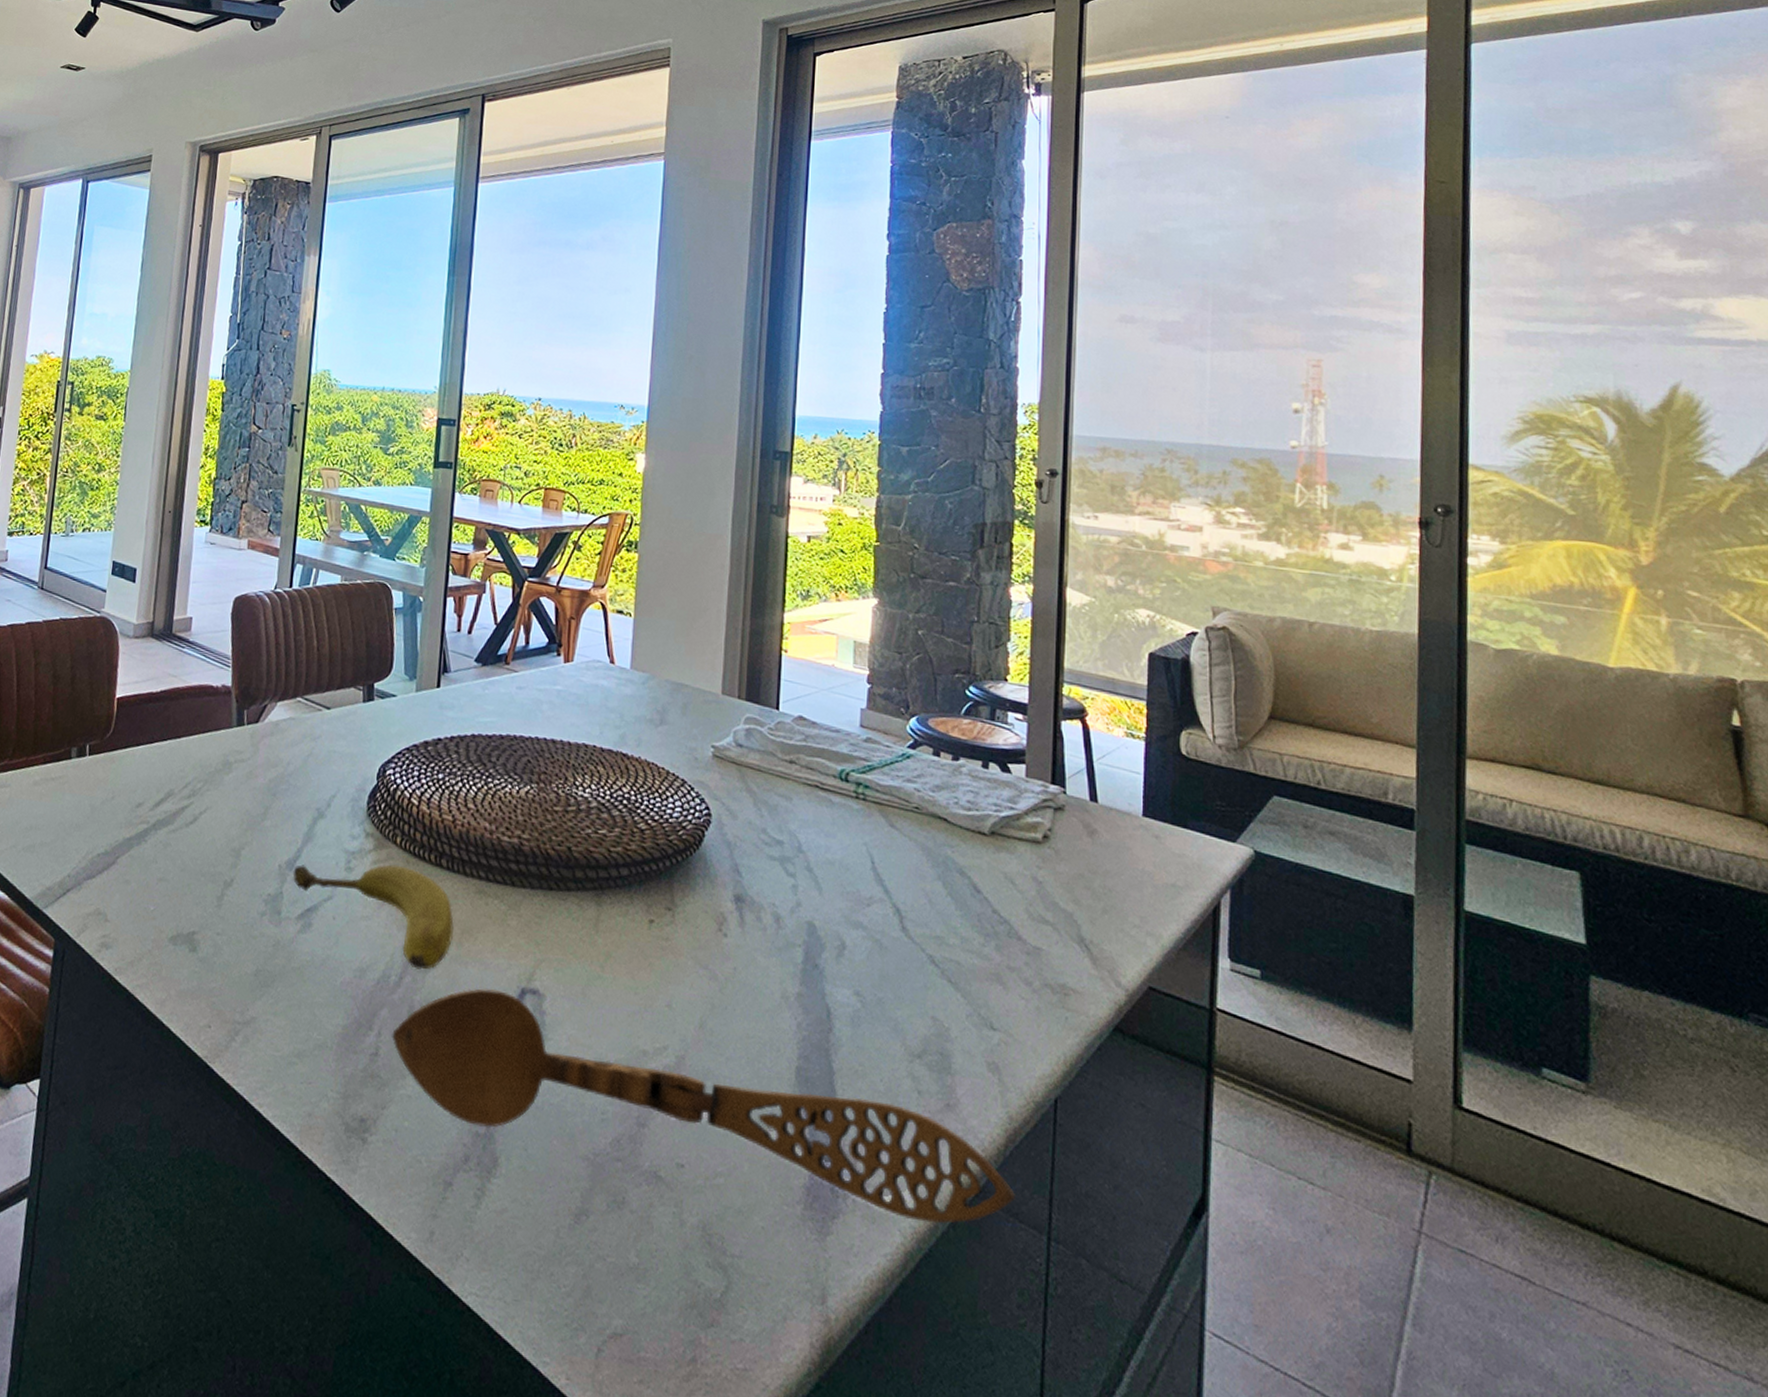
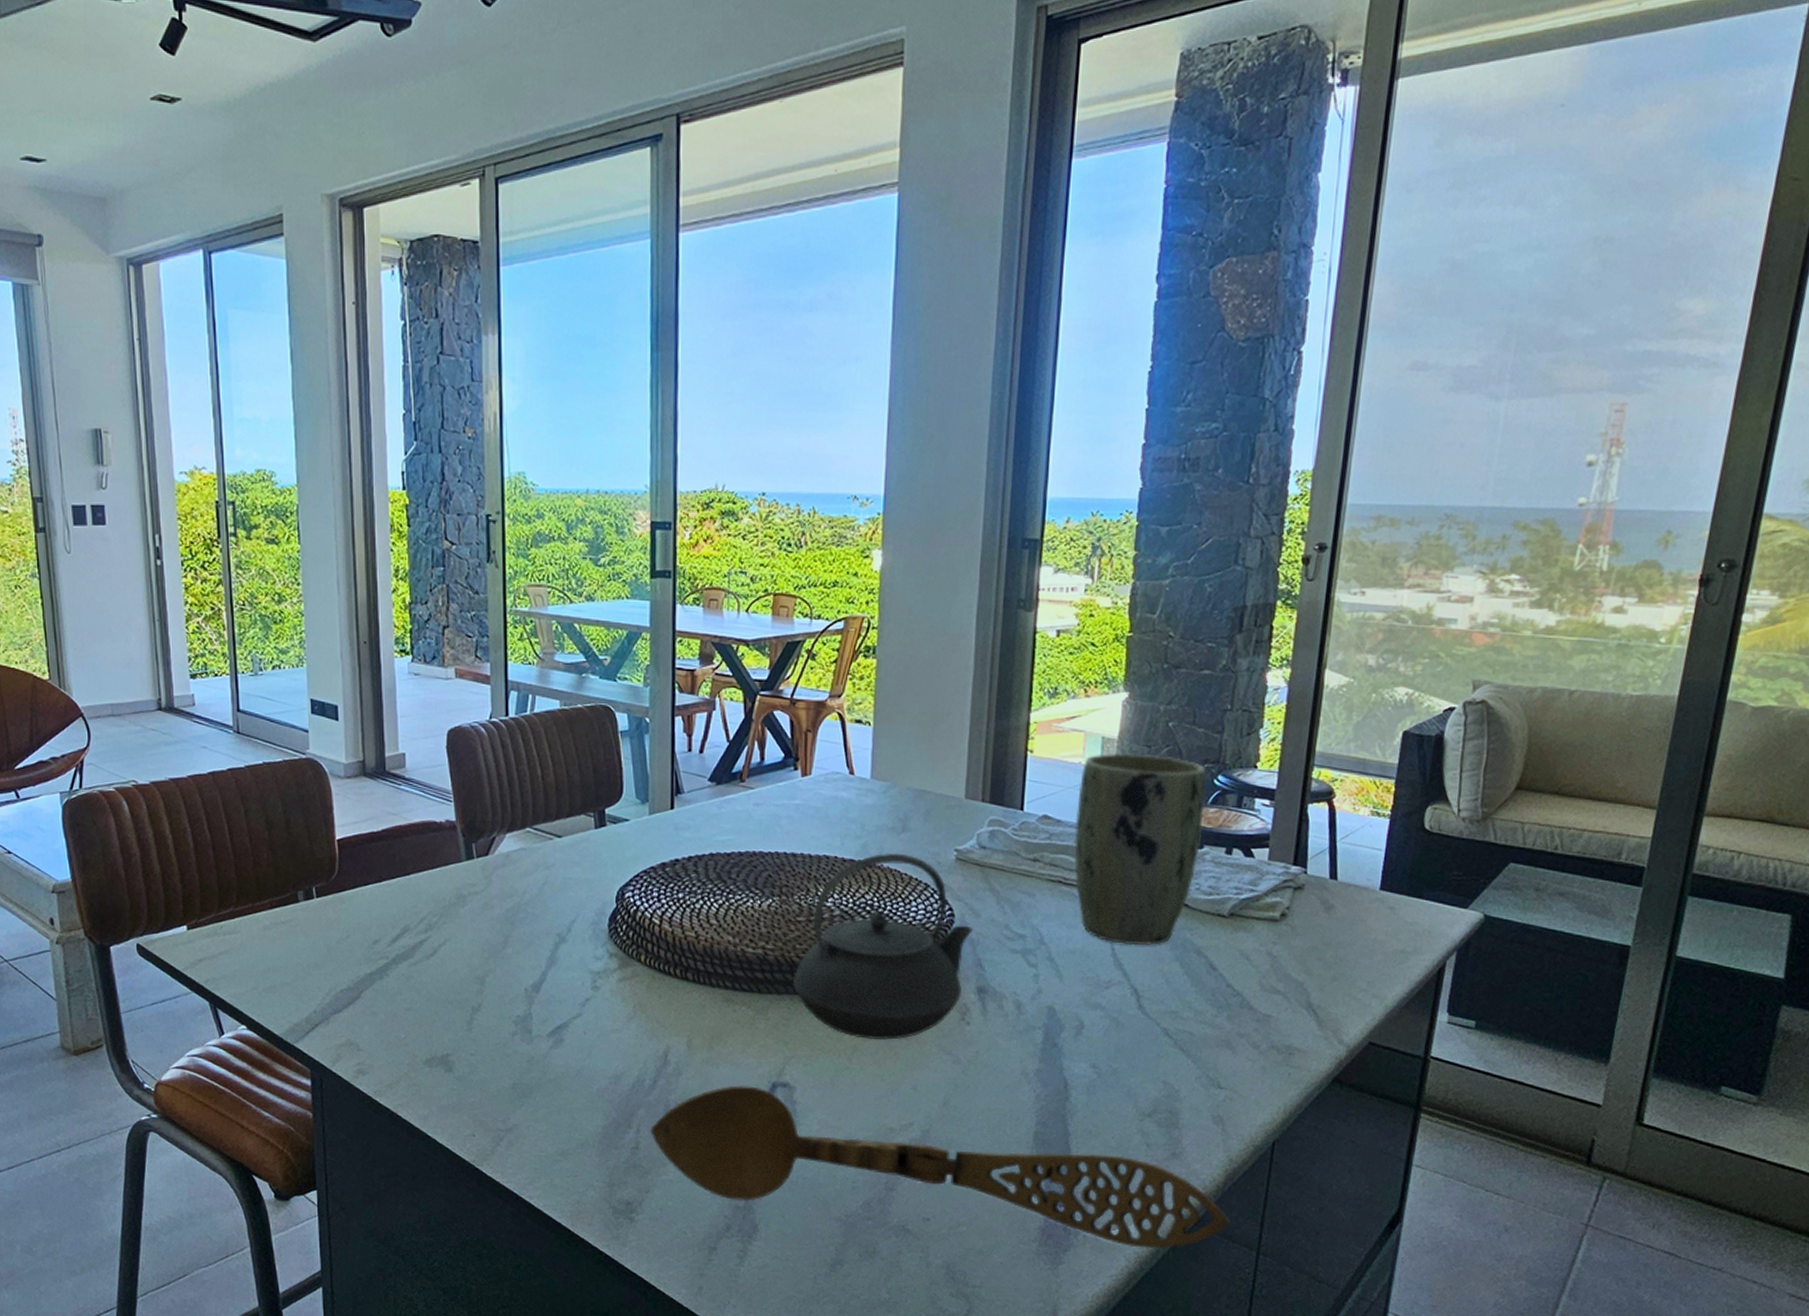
fruit: present [292,864,454,970] -> none [539,981,704,1073]
teapot: none [547,745,731,948] -> present [793,852,974,1040]
plant pot: none [830,657,958,862] -> present [1074,753,1206,946]

